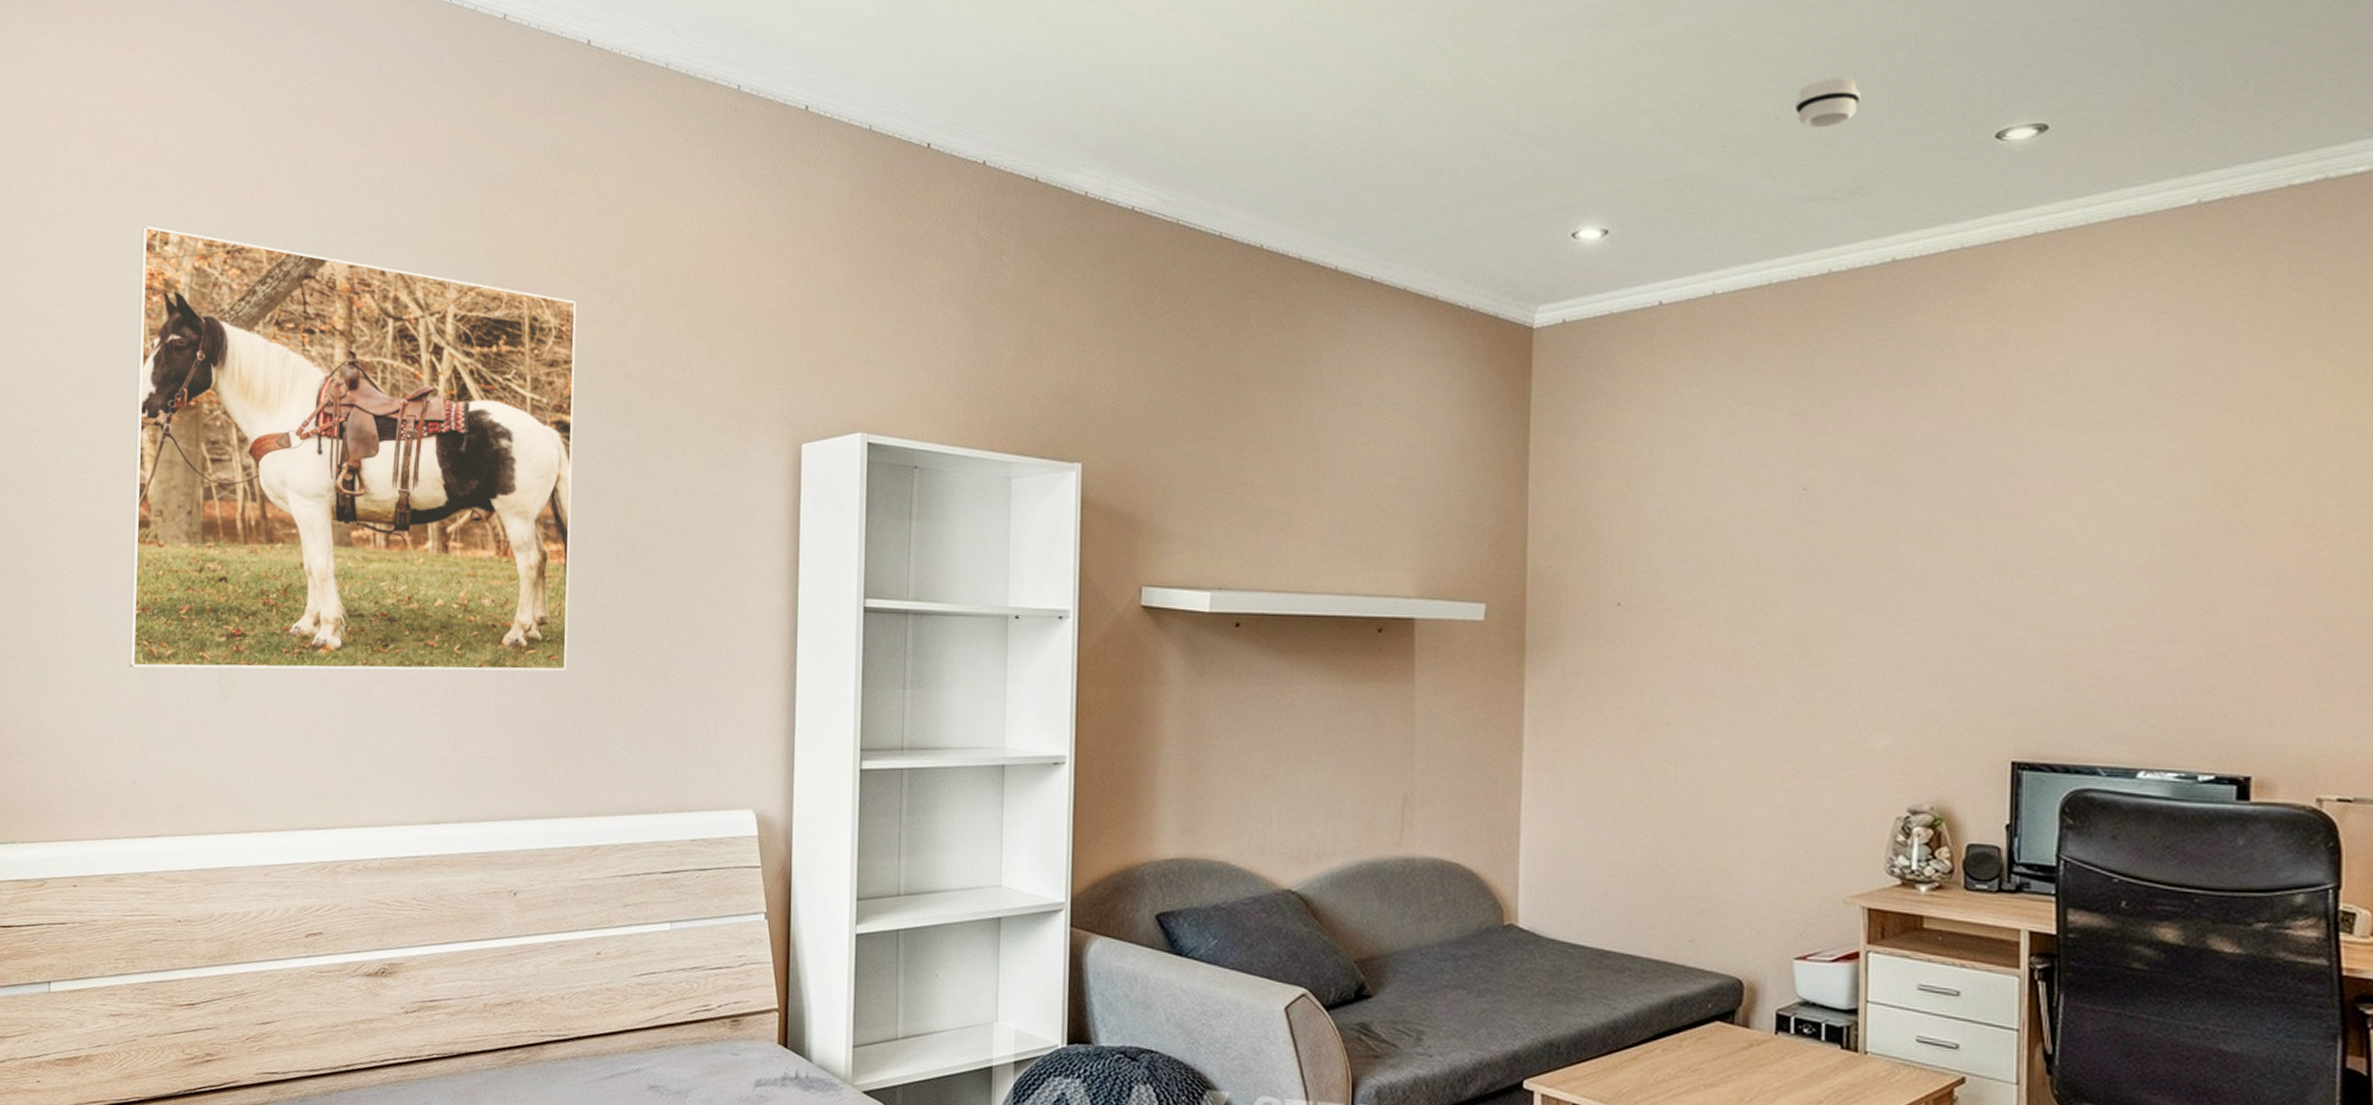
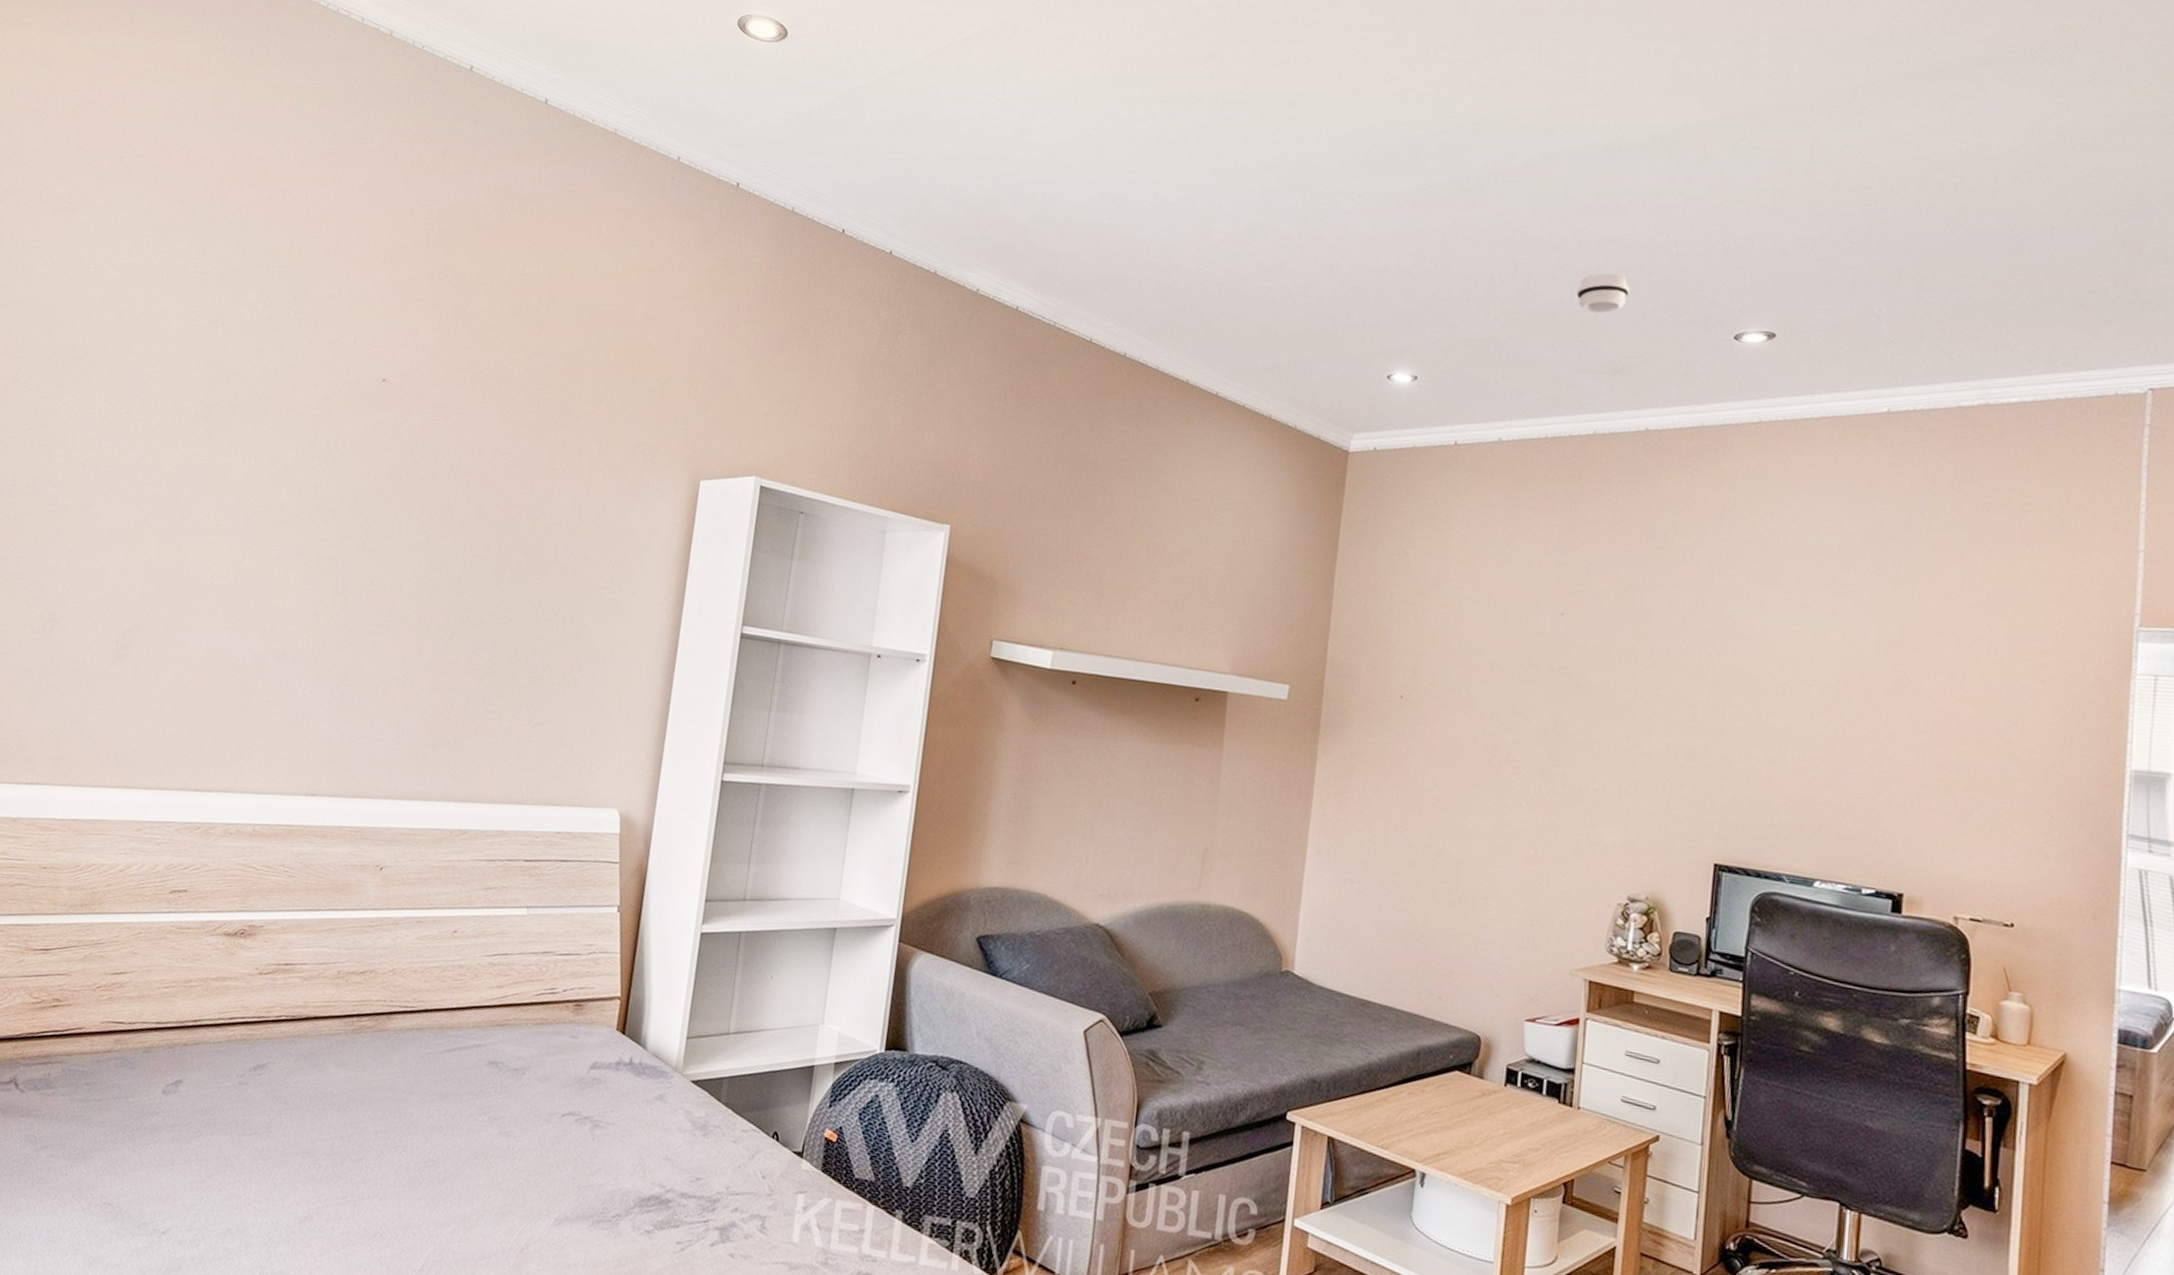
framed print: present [129,225,576,672] -> none [29,210,507,664]

